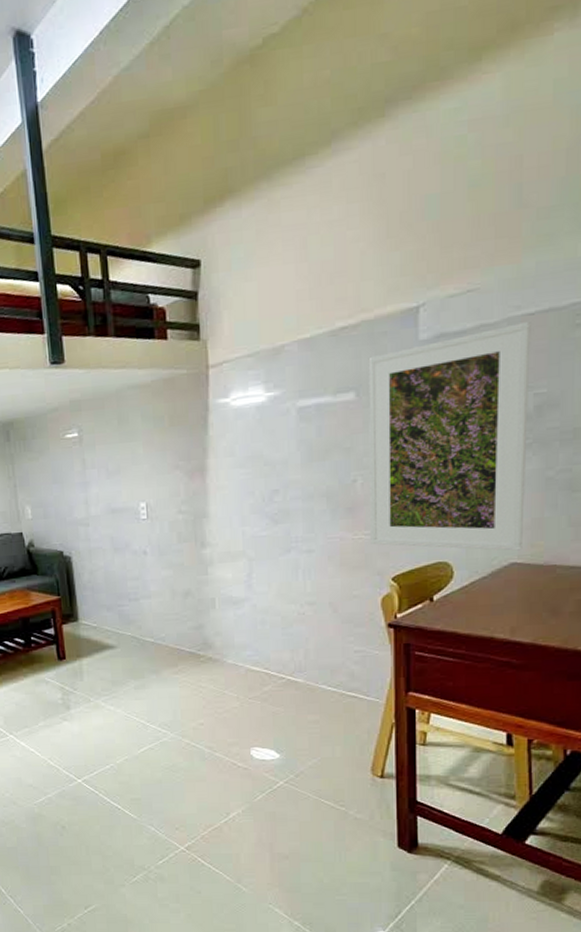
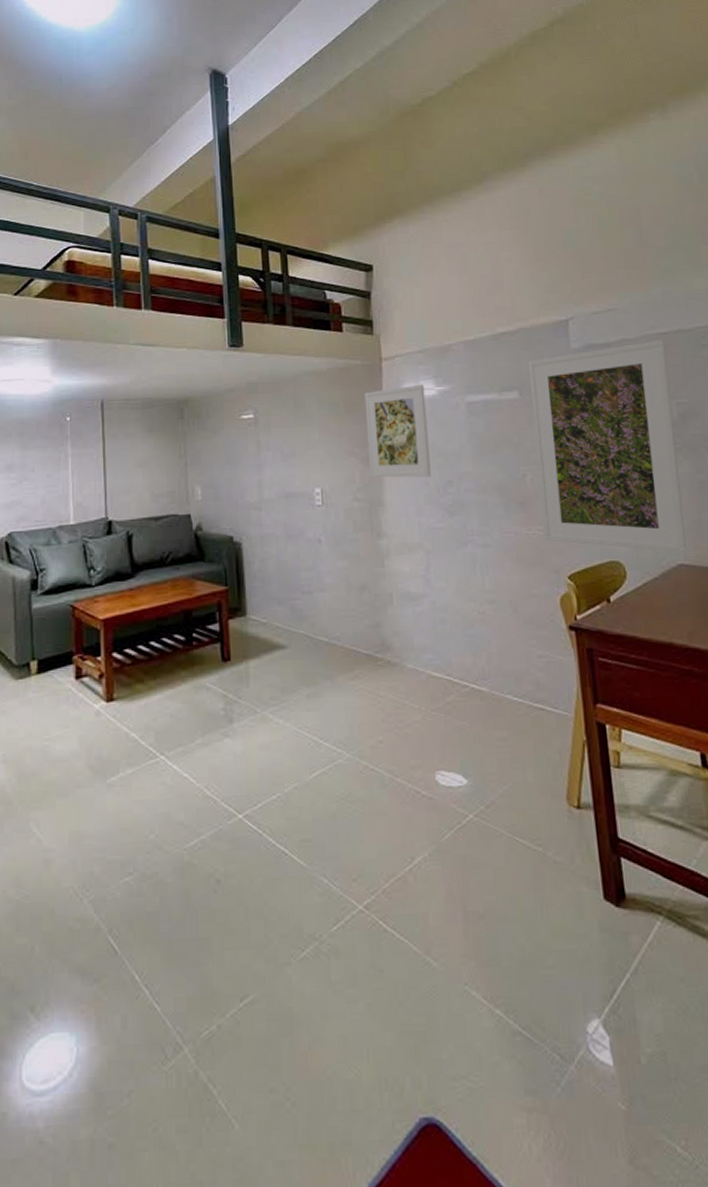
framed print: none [190,390,257,490] -> present [364,384,431,478]

